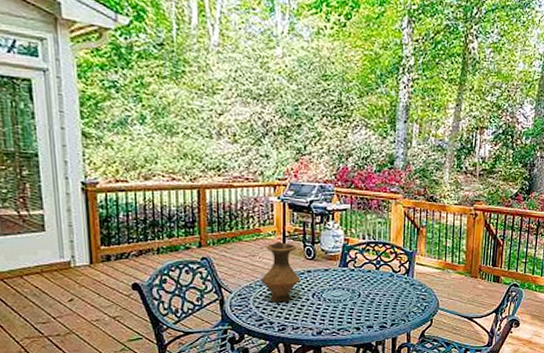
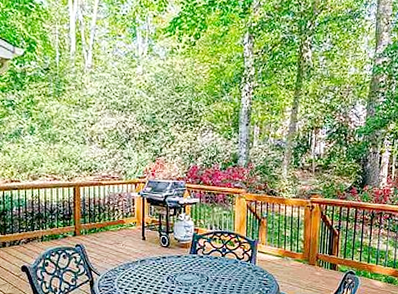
vase: present [260,241,301,301] -> none [123,231,157,284]

